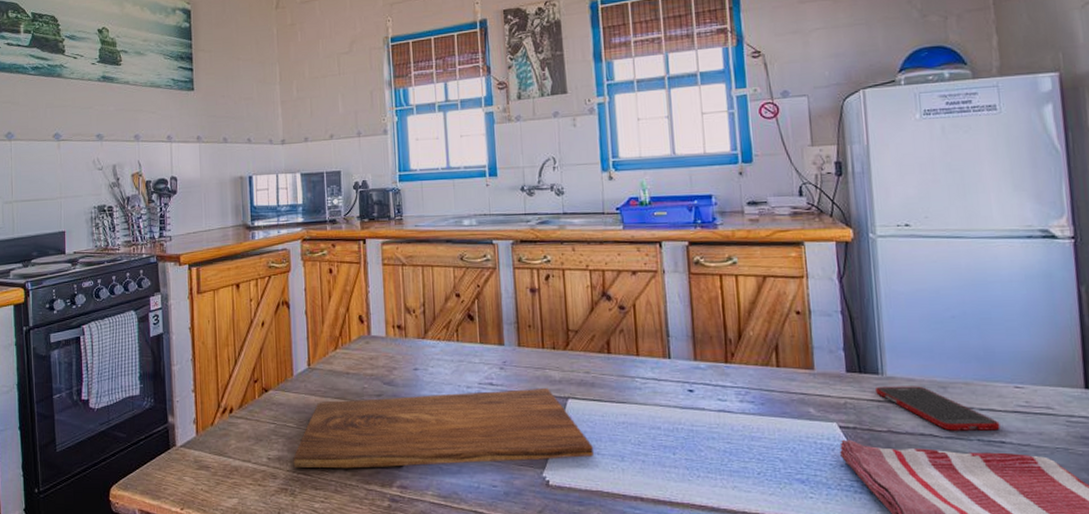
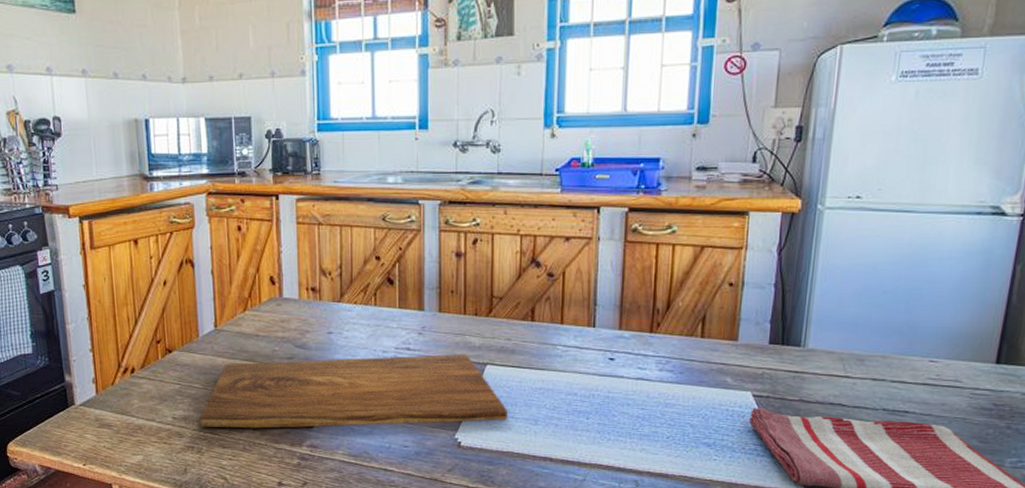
cell phone: present [875,386,1000,431] -> none [793,358,908,401]

